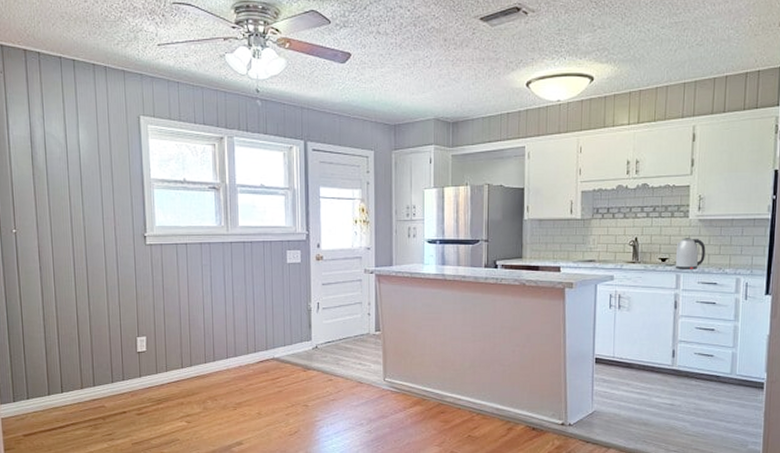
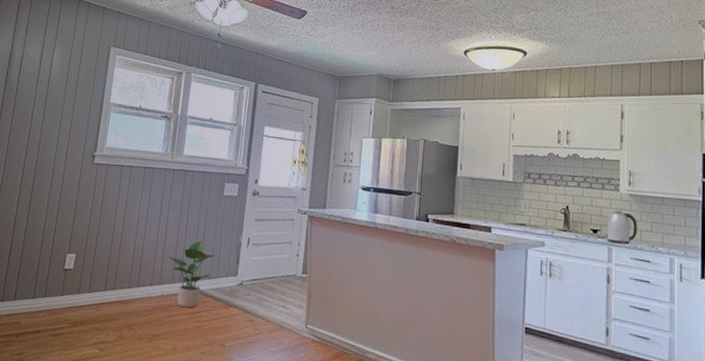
potted plant: none [239,310,287,375] -> present [168,240,216,308]

